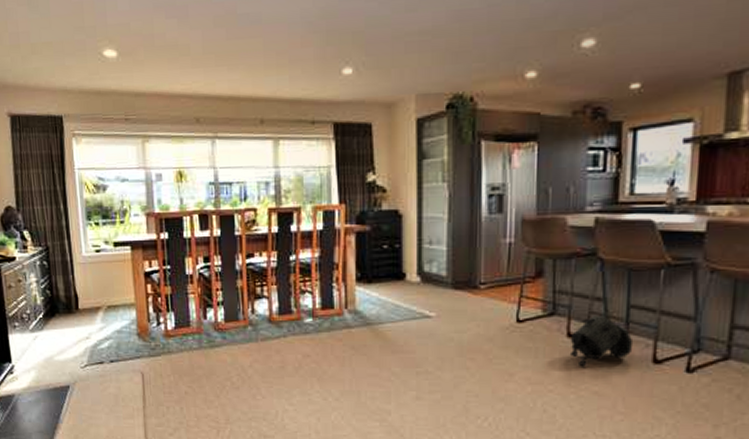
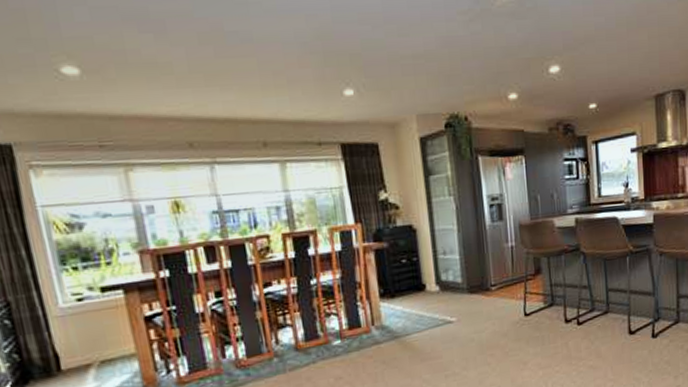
toy figure: present [570,316,634,367] -> none [567,301,614,347]

